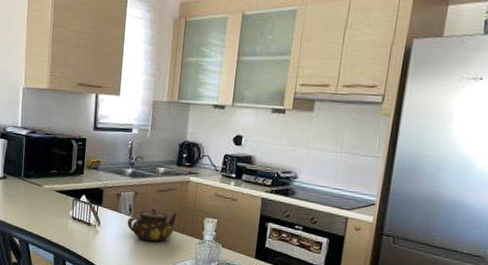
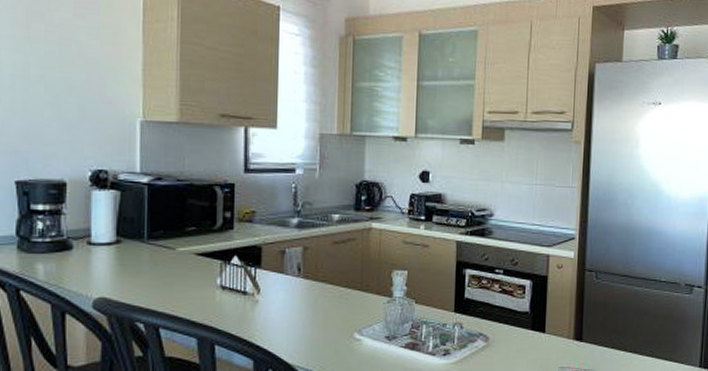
teapot: present [127,207,178,242] -> none [296,263,359,306]

